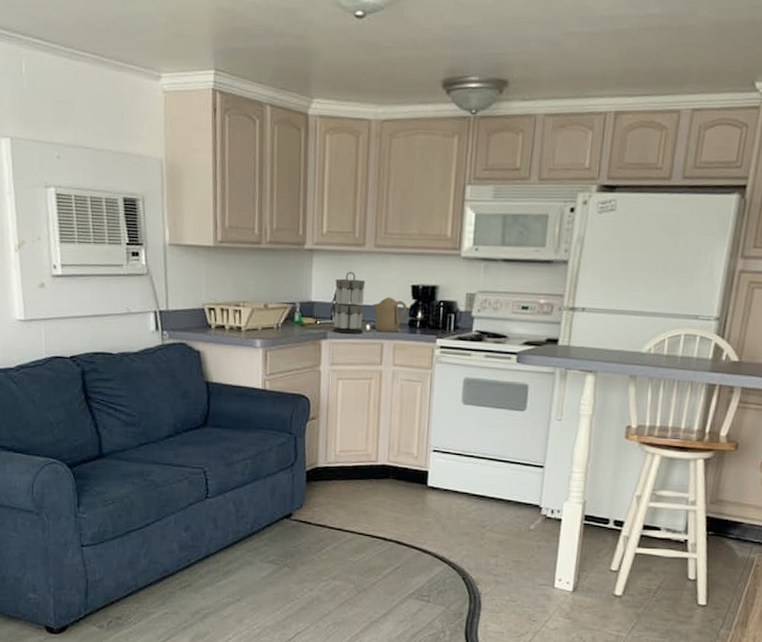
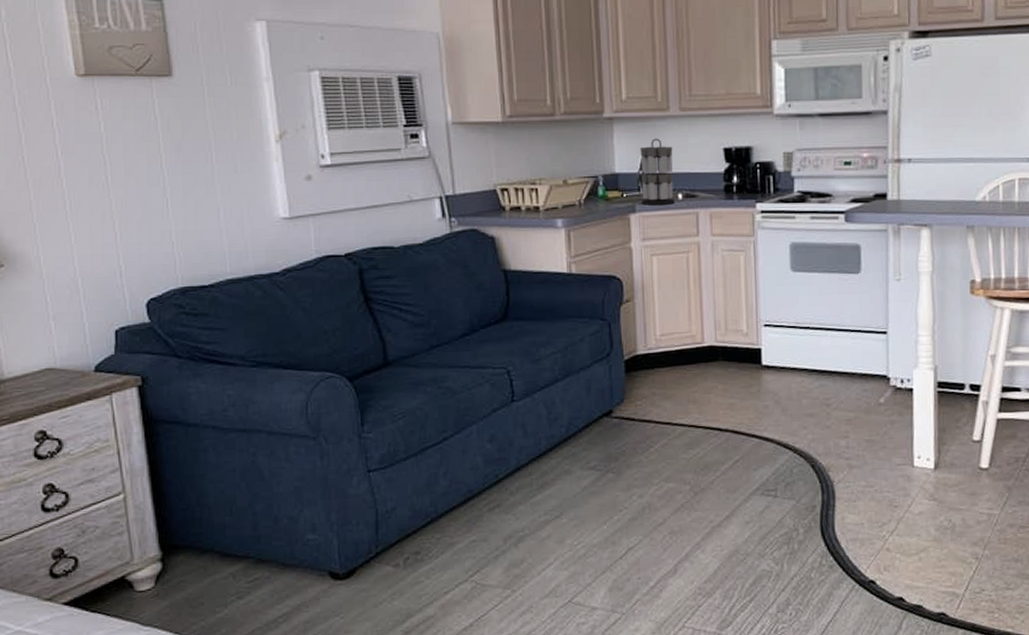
kettle: present [373,297,407,332] -> none [683,162,721,200]

